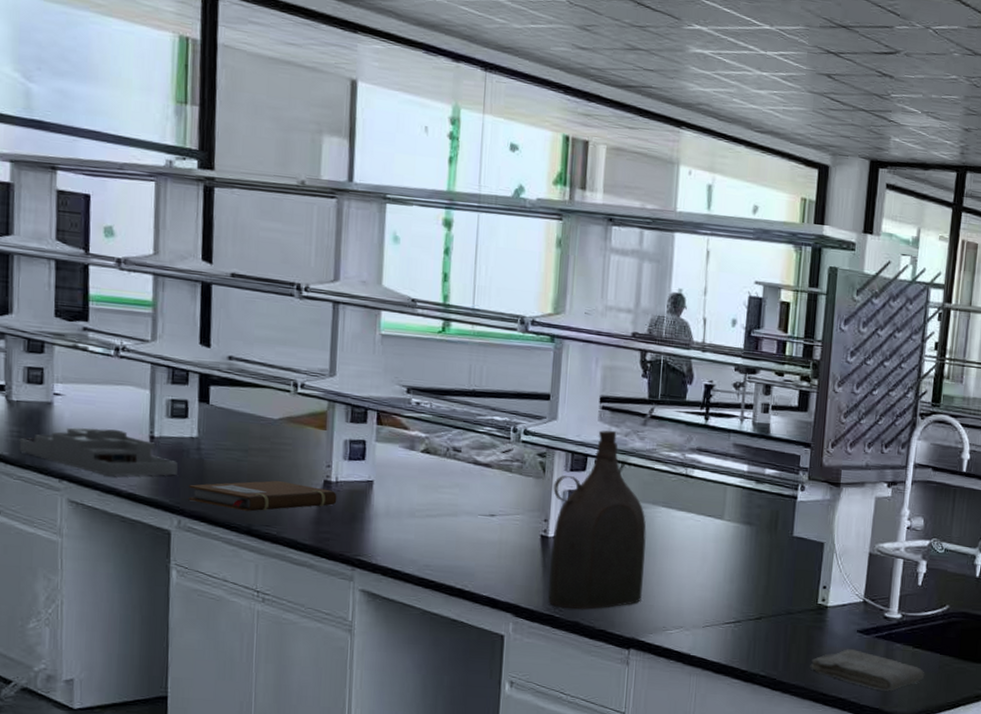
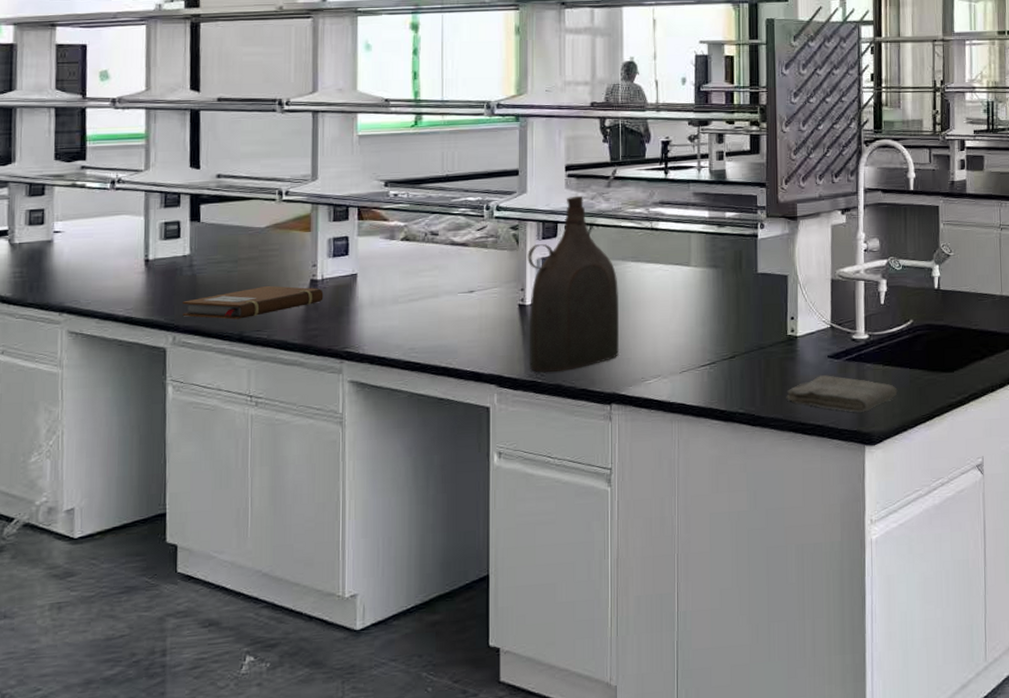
desk organizer: present [19,428,178,477] -> none [21,257,172,304]

